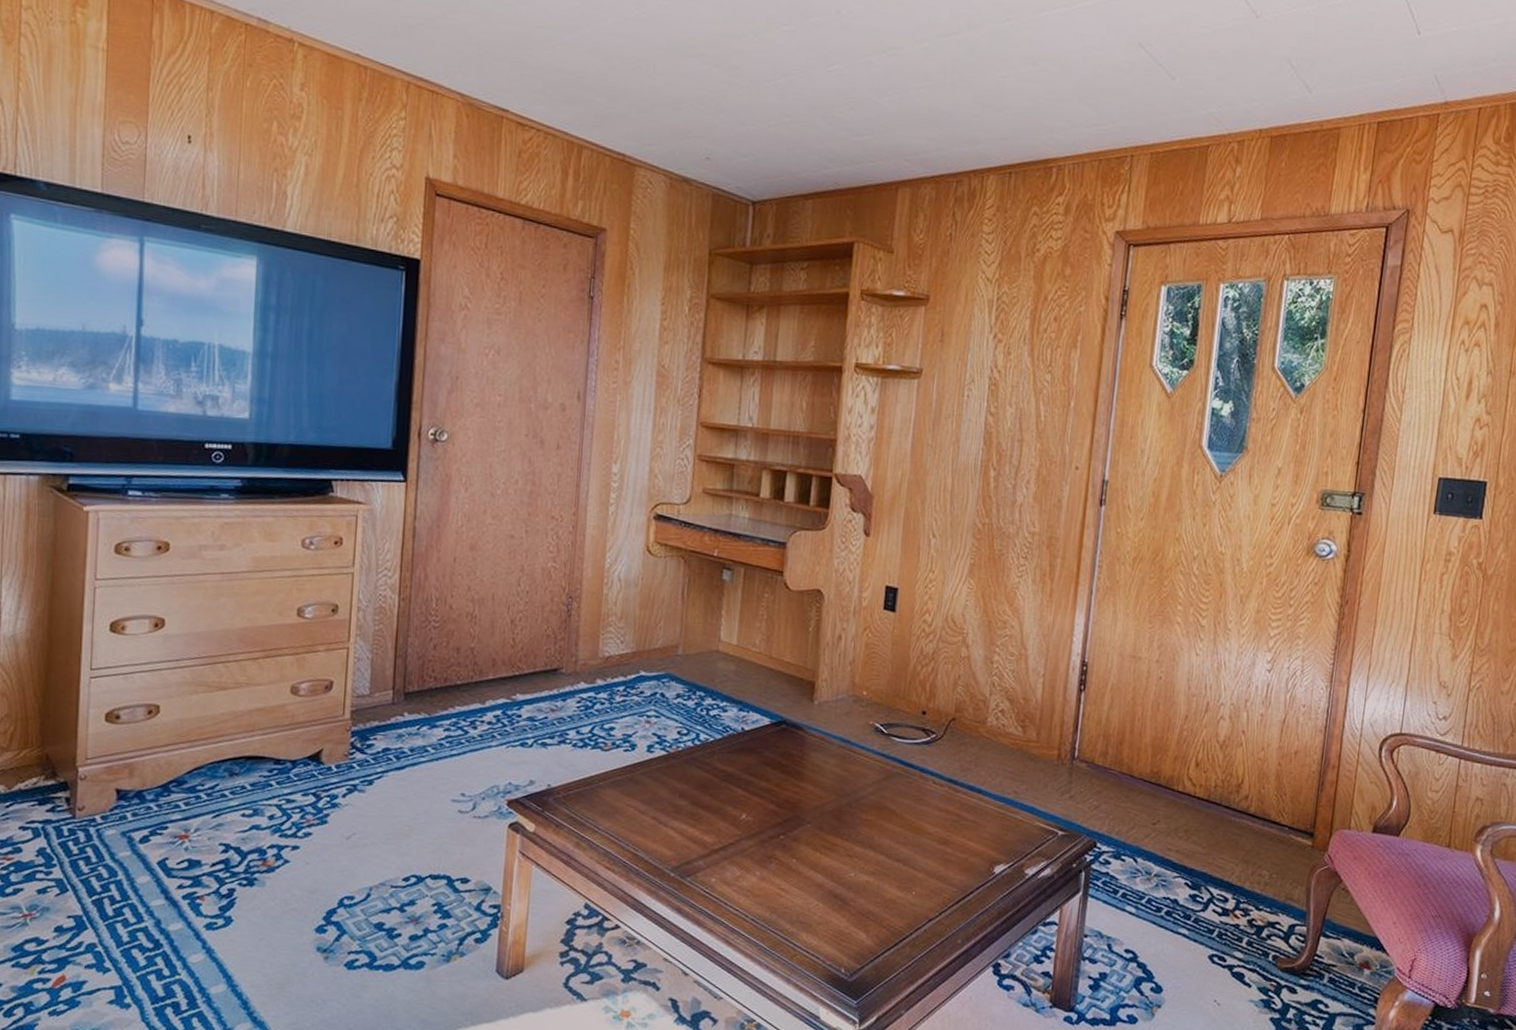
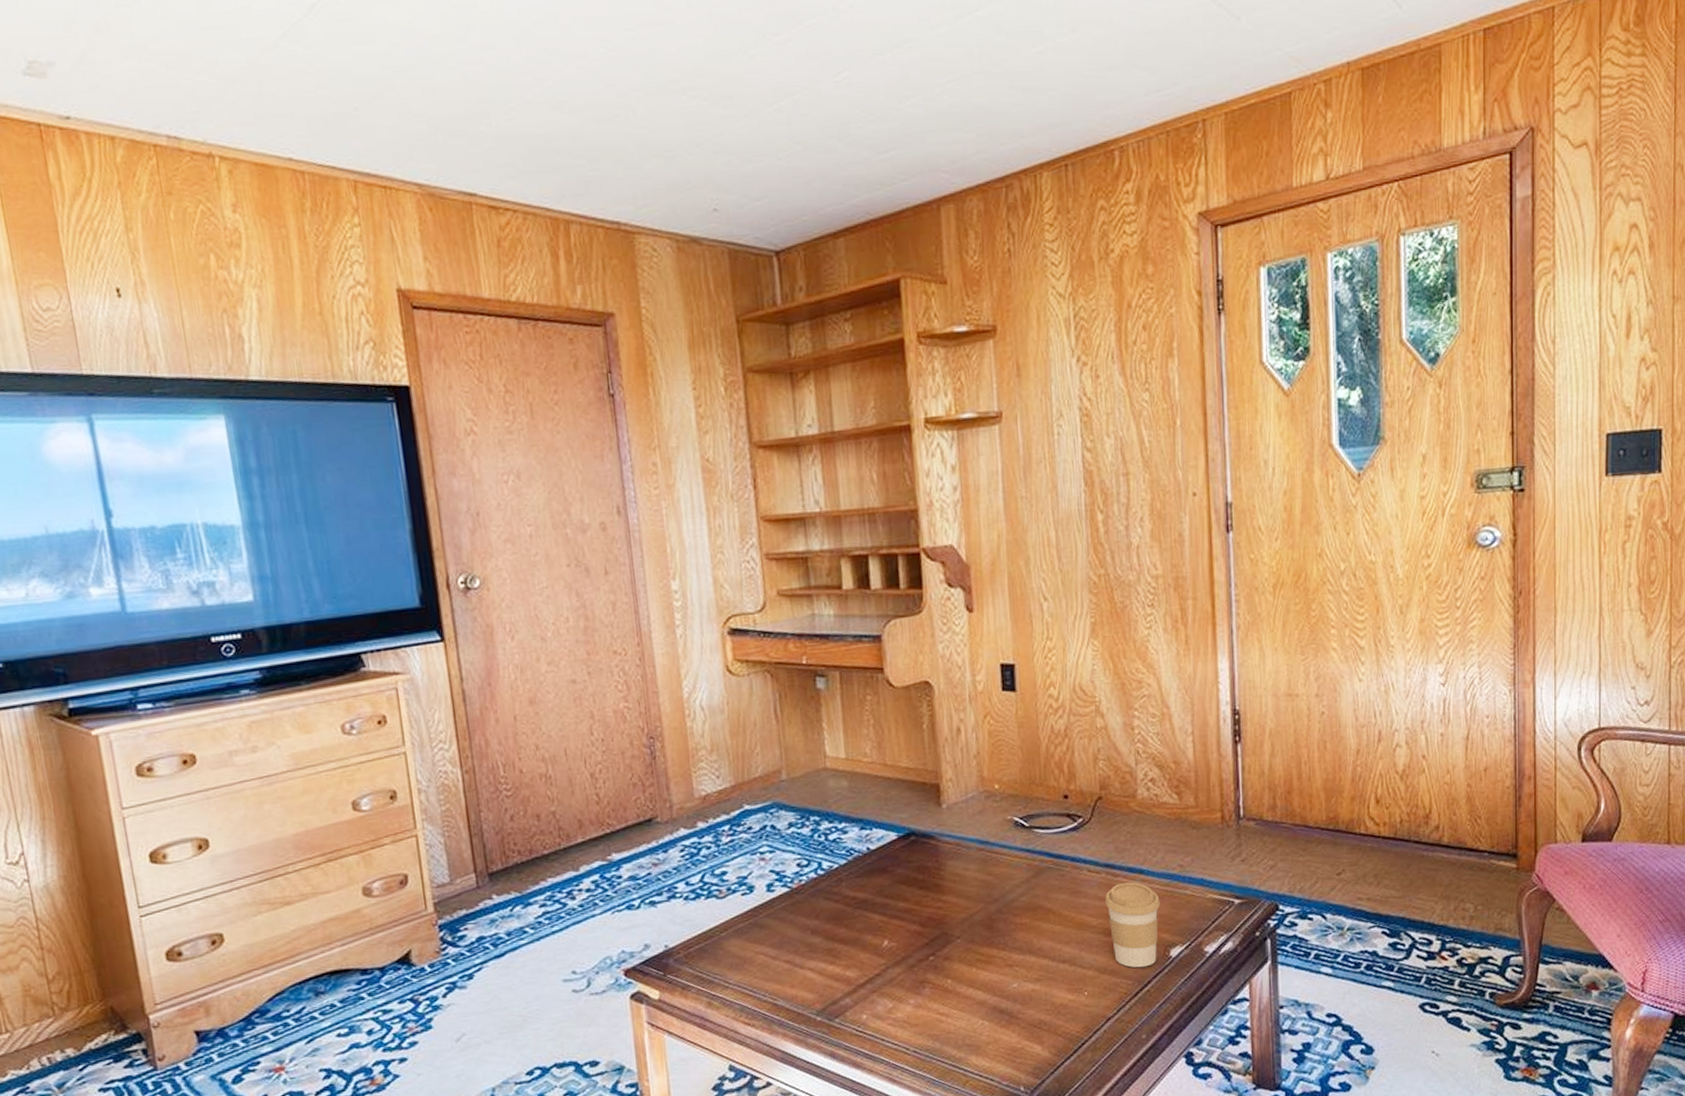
coffee cup: none [943,798,993,879] -> present [1104,882,1160,968]

